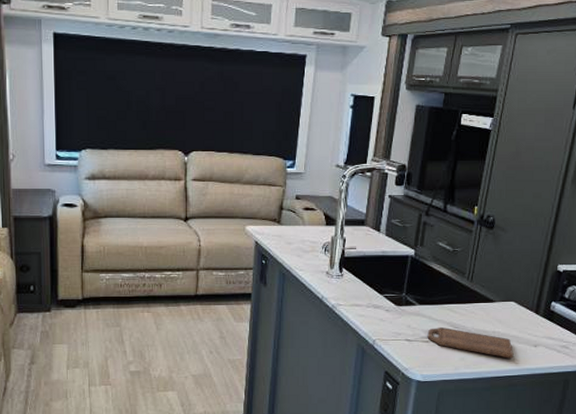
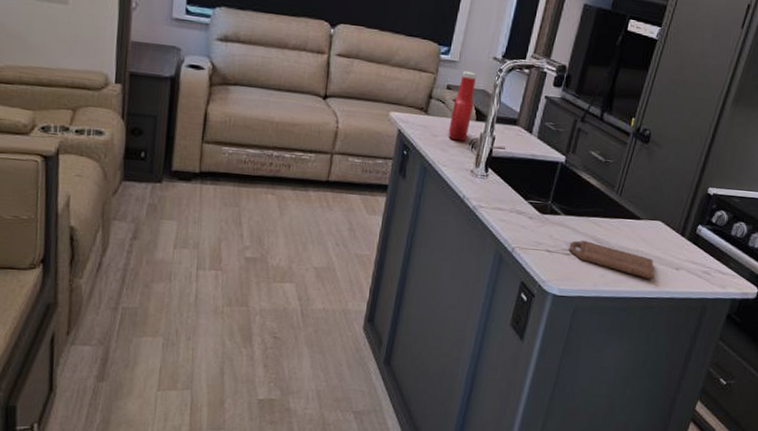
ketchup bottle: none [301,181,323,246] -> present [448,71,476,142]

